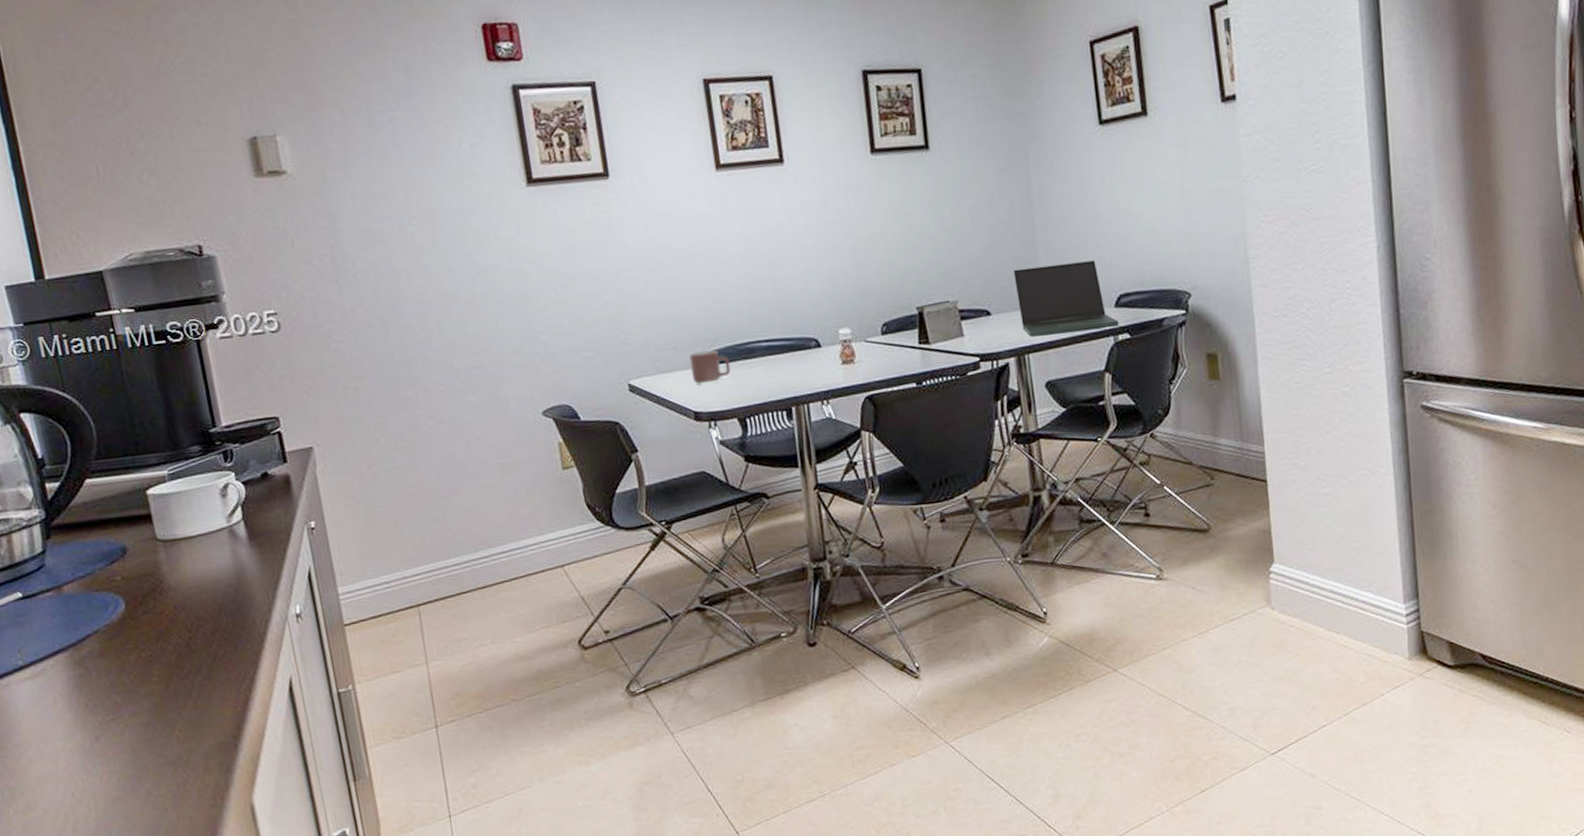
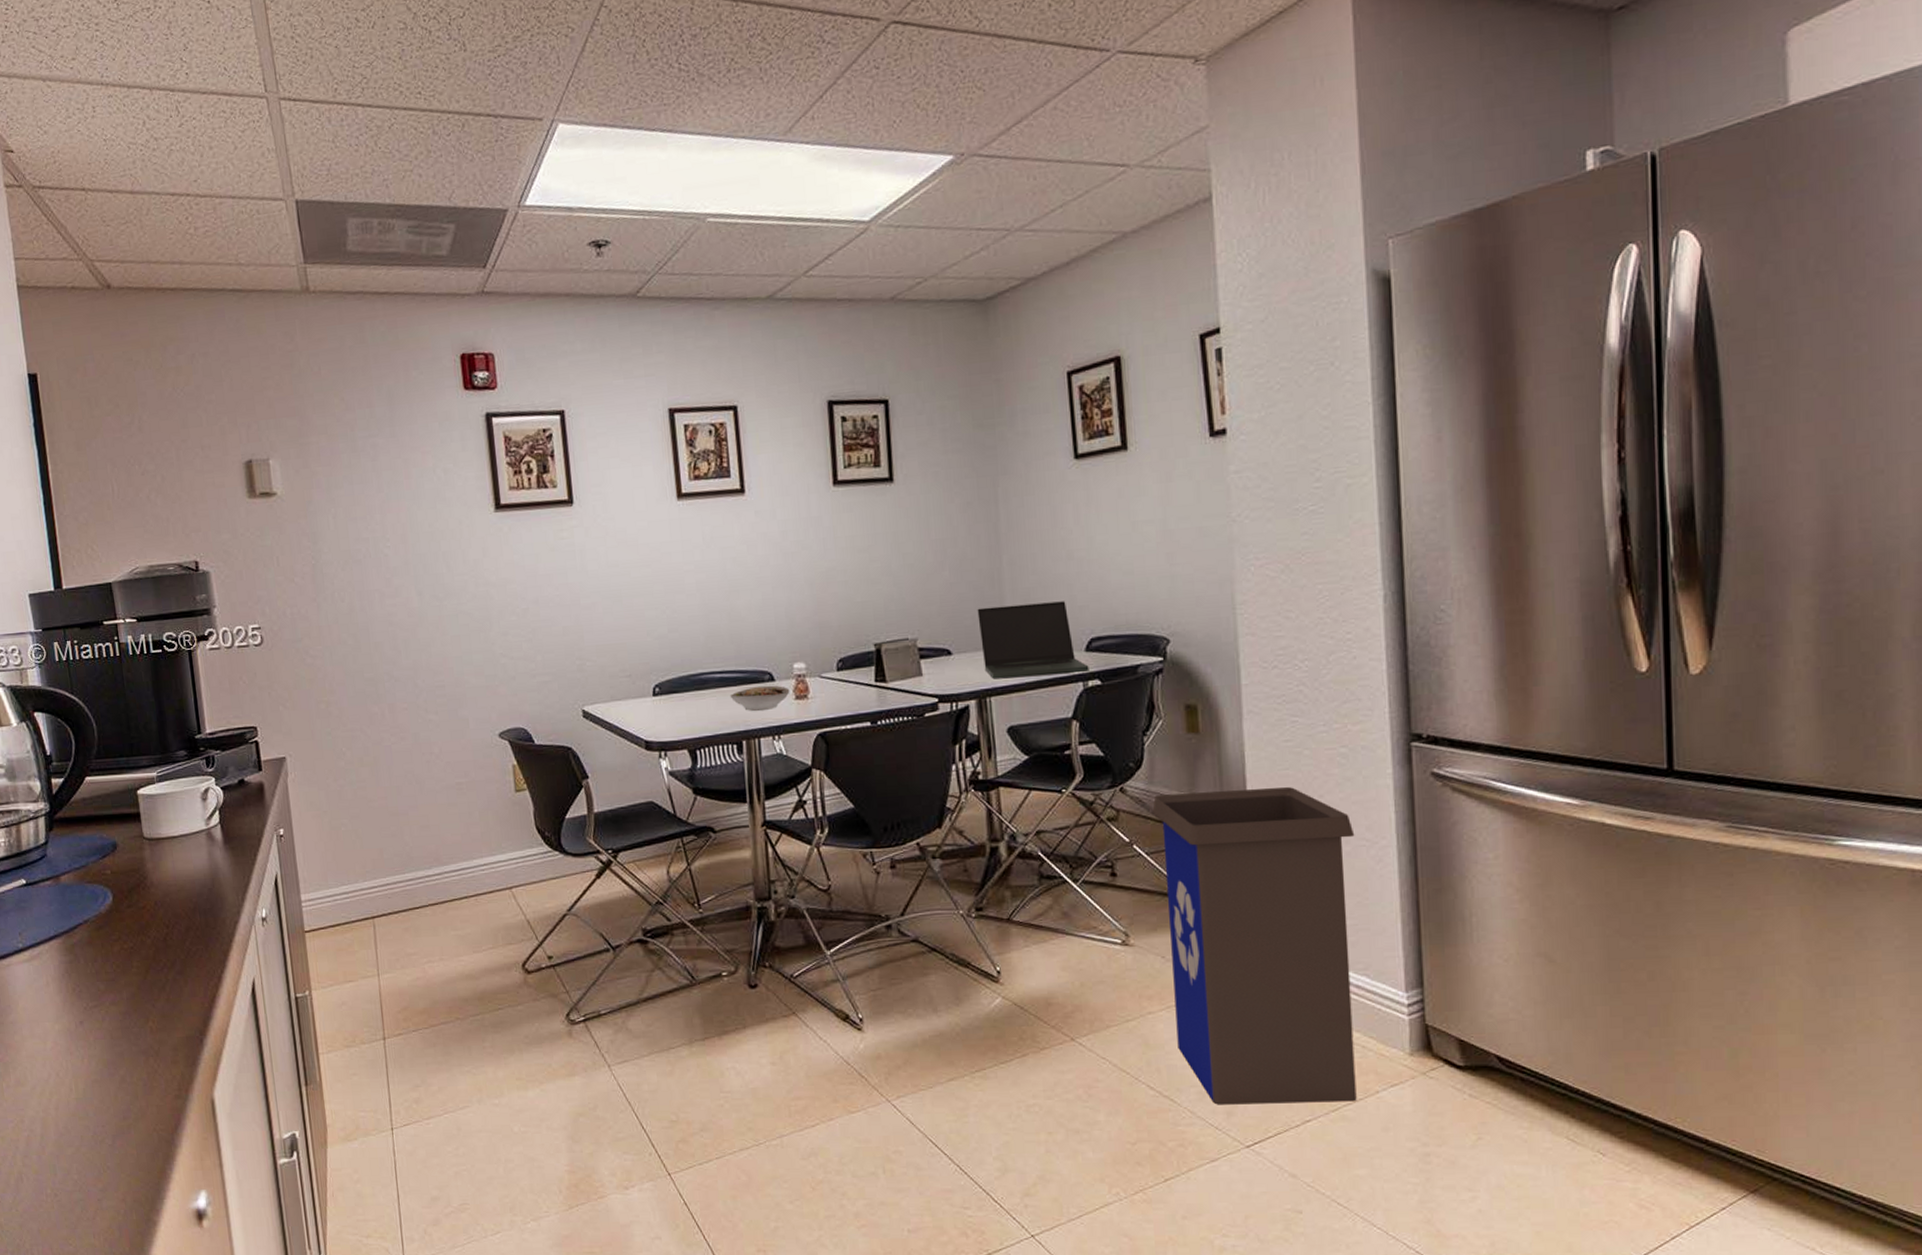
mug: present [690,350,731,385] -> none [643,679,683,714]
salad: none [777,351,837,378] -> present [730,685,790,711]
recycling bin: none [1180,425,1365,719] -> present [1152,787,1357,1105]

